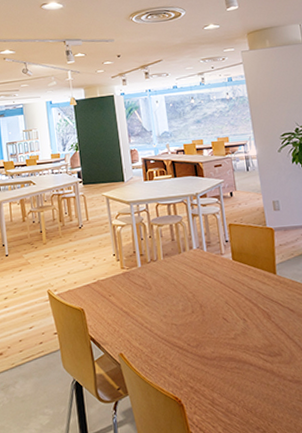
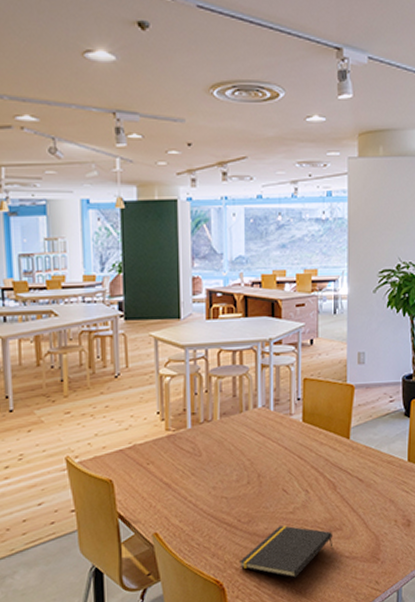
notepad: none [193,350,275,398] -> present [240,525,332,578]

